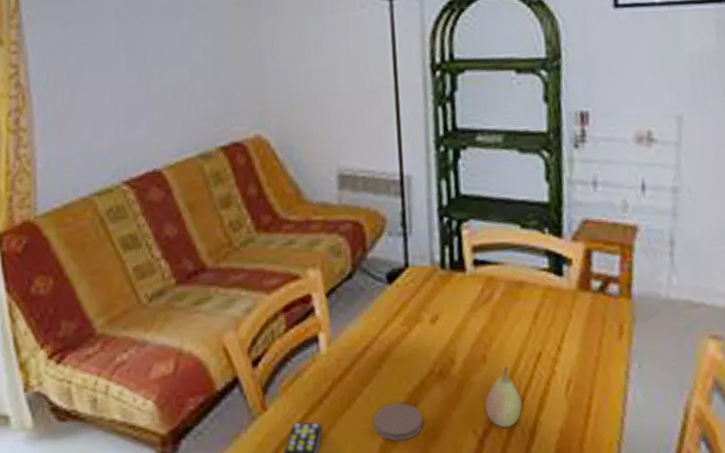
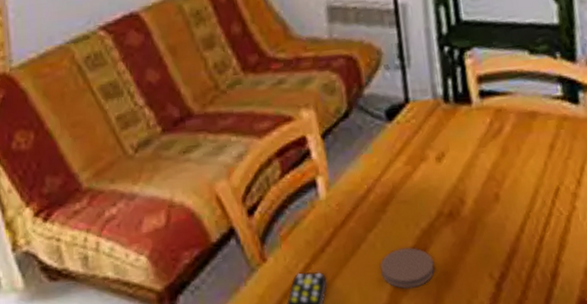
fruit: present [485,366,522,428] -> none [501,204,541,270]

